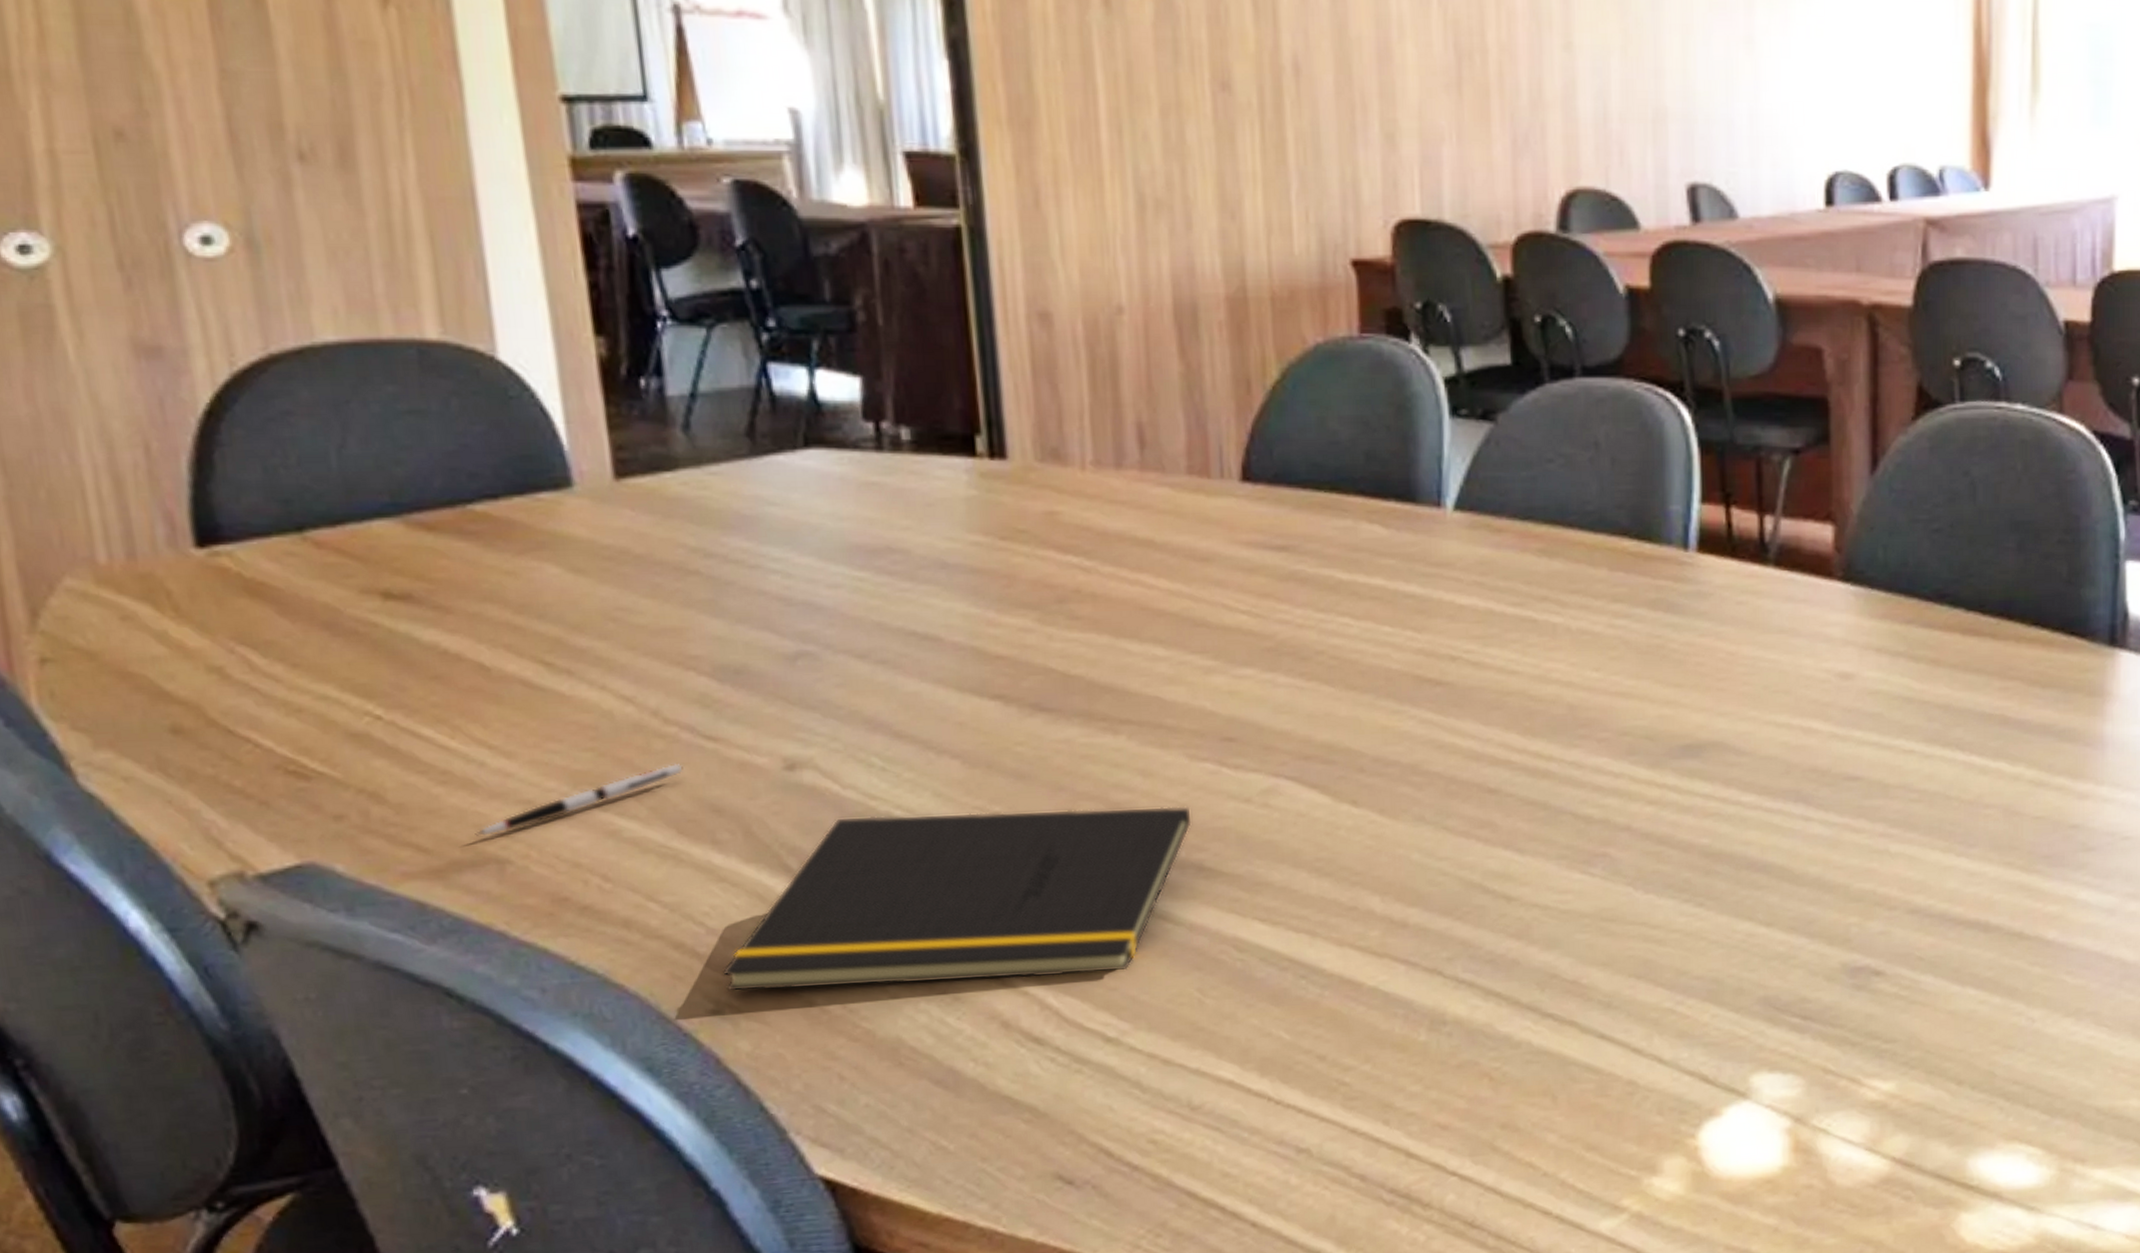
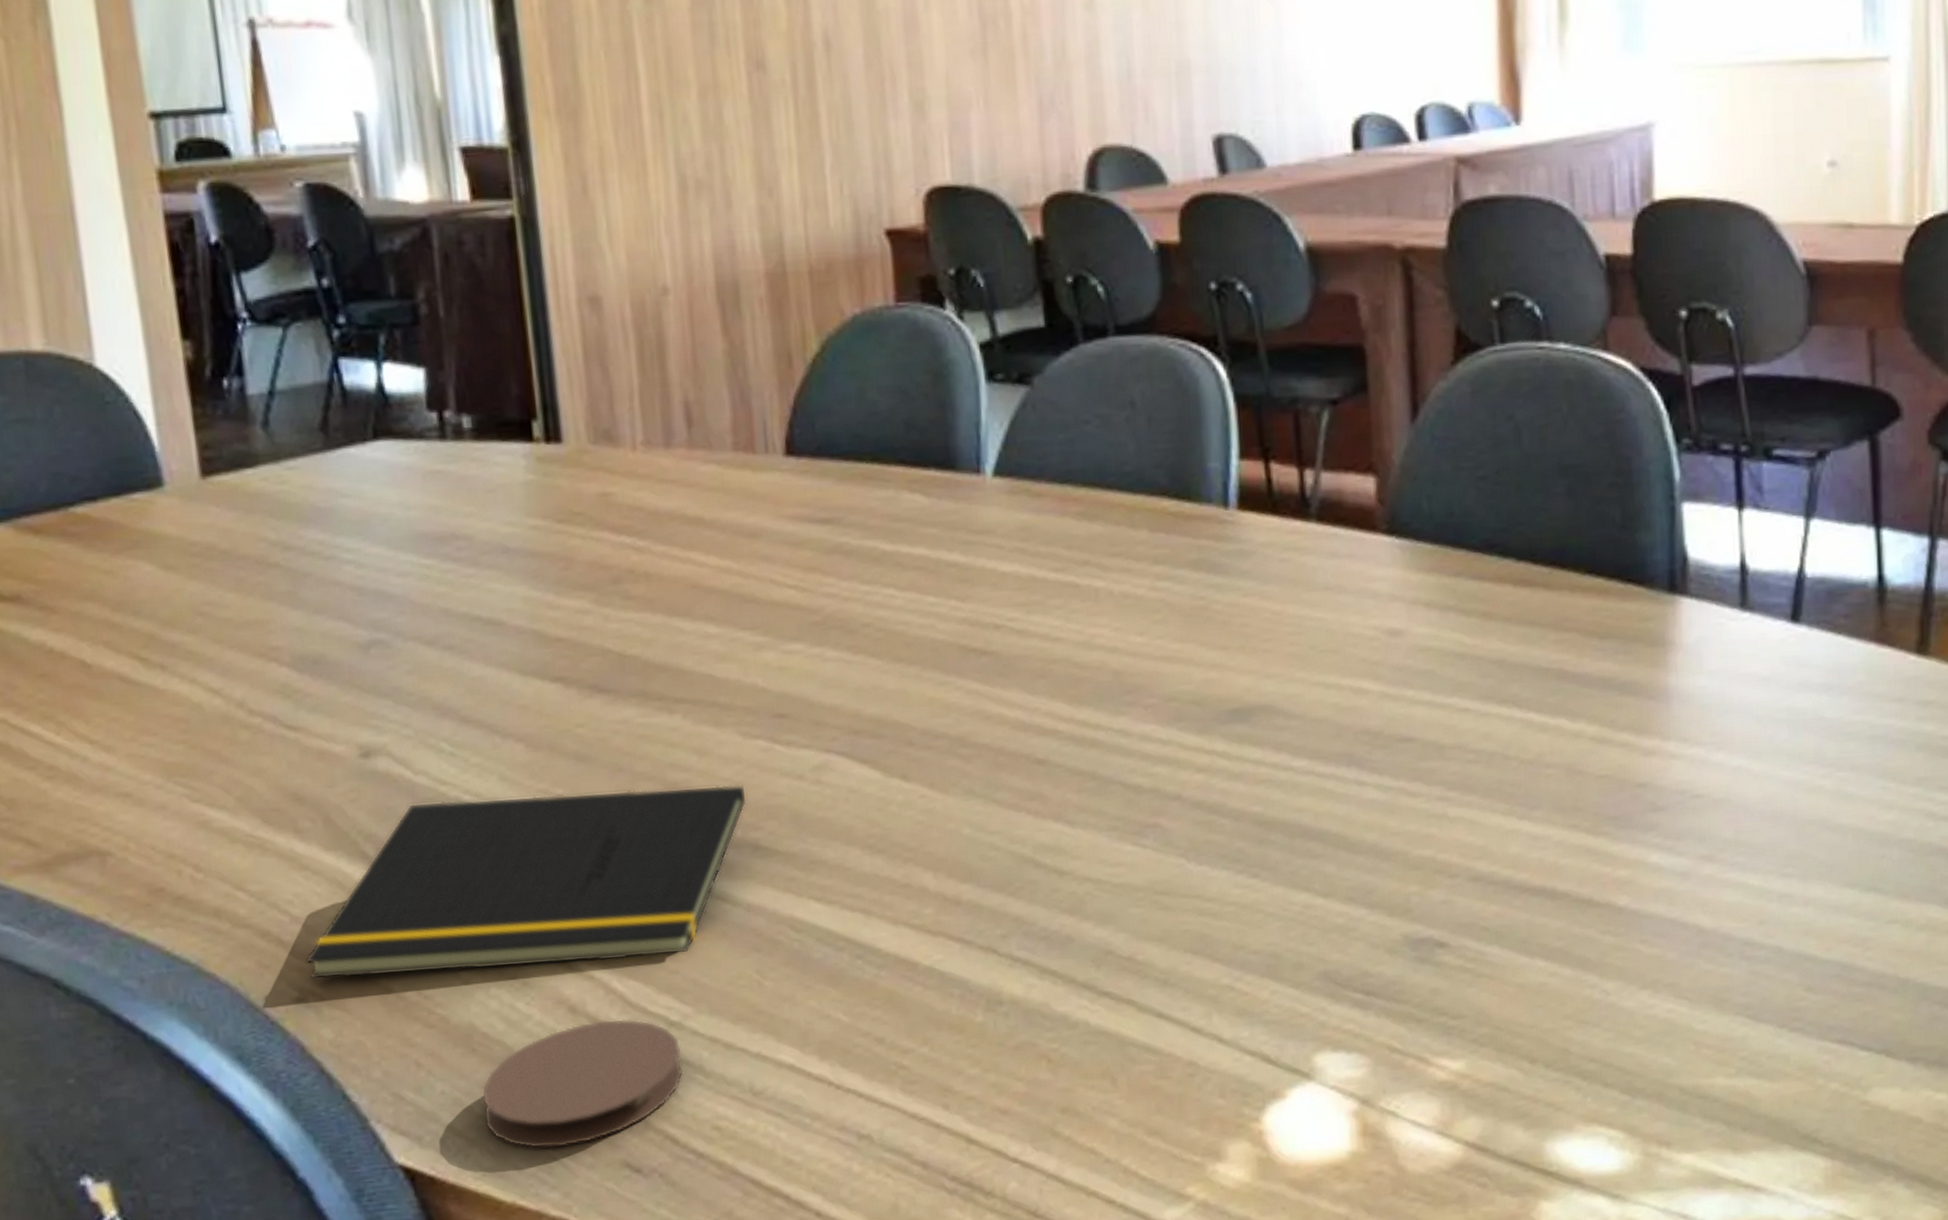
pen: present [475,763,683,837] -> none [79,753,267,830]
coaster: none [907,1034,1120,1161] -> present [481,1018,684,1149]

